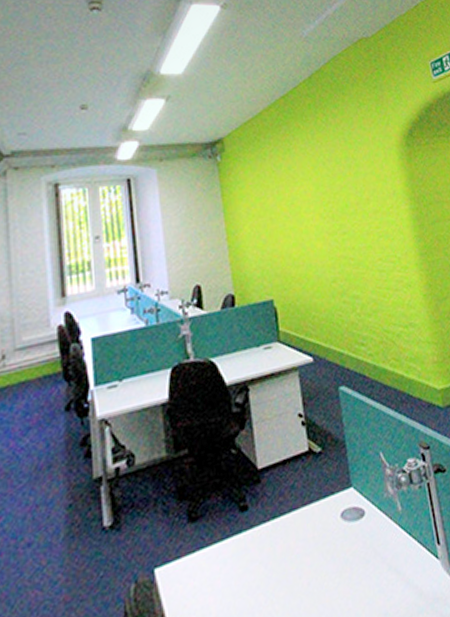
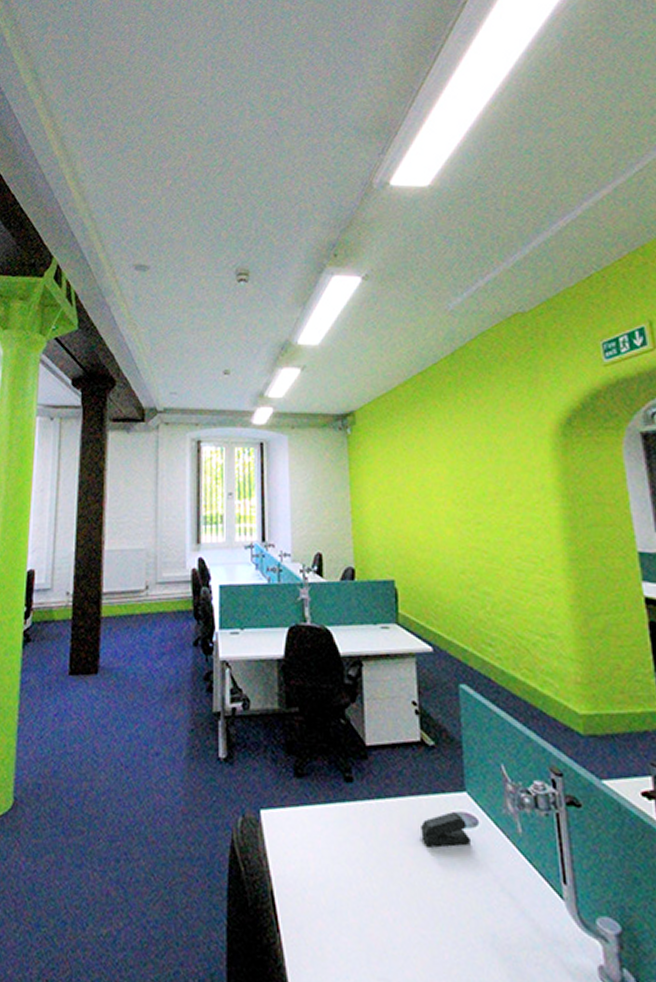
stapler: none [315,509,361,551] -> present [421,812,472,848]

